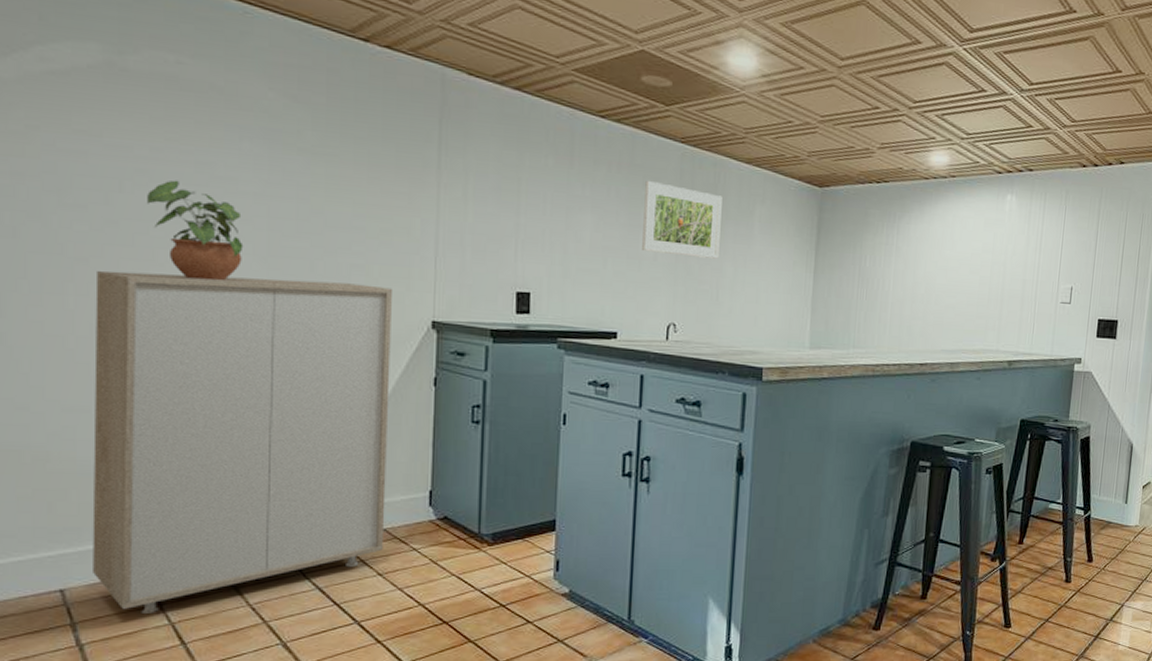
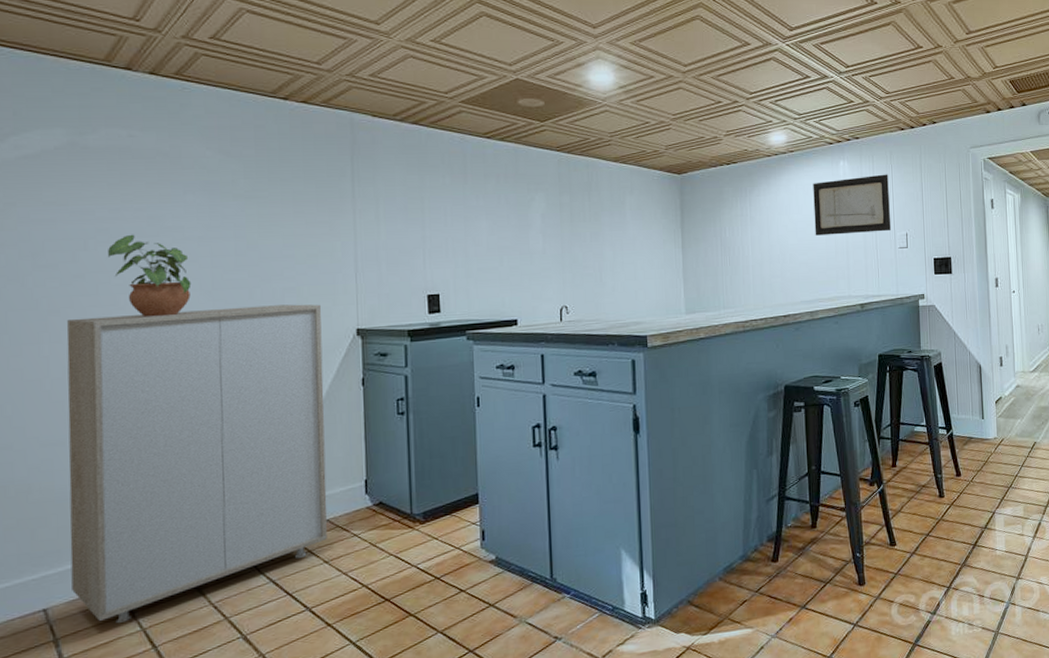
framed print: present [642,180,722,259] -> none [530,186,599,247]
wall art: none [967,215,1060,283] -> present [813,174,892,236]

